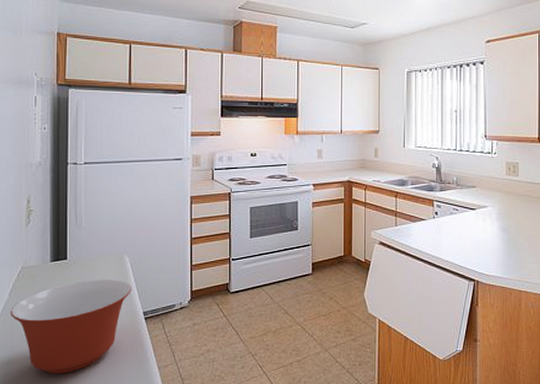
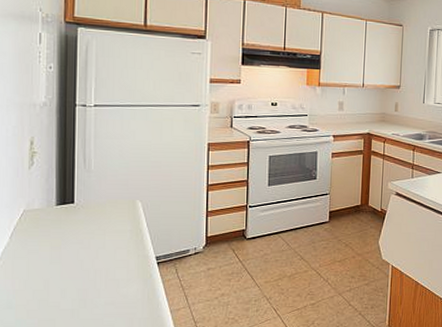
mixing bowl: present [11,279,131,374] -> none [12,223,144,318]

